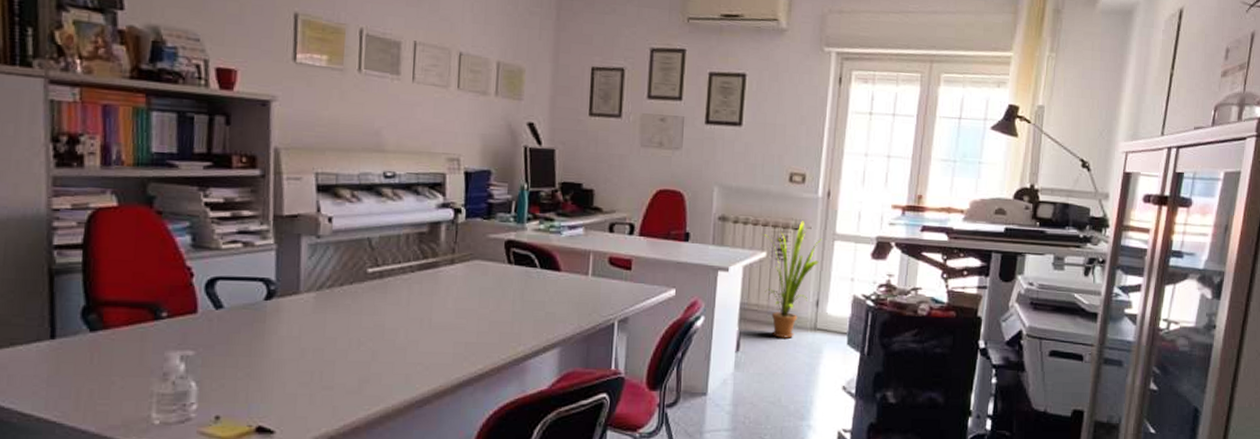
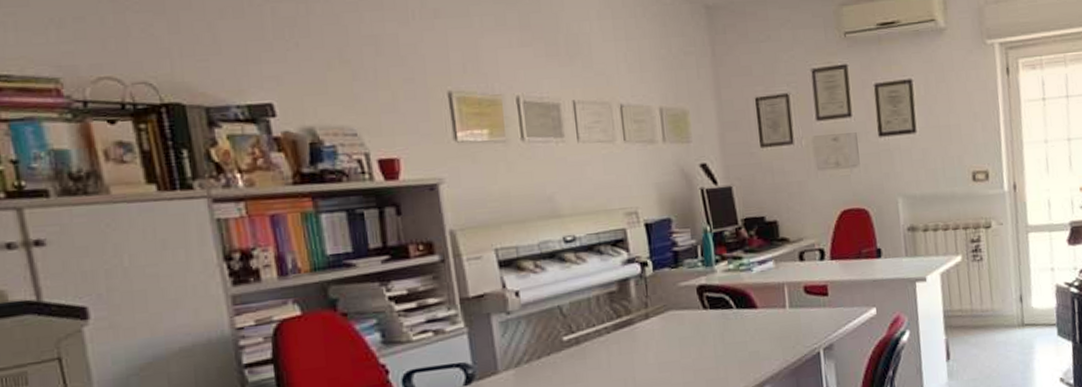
house plant: present [761,221,822,339] -> none [953,218,1016,340]

